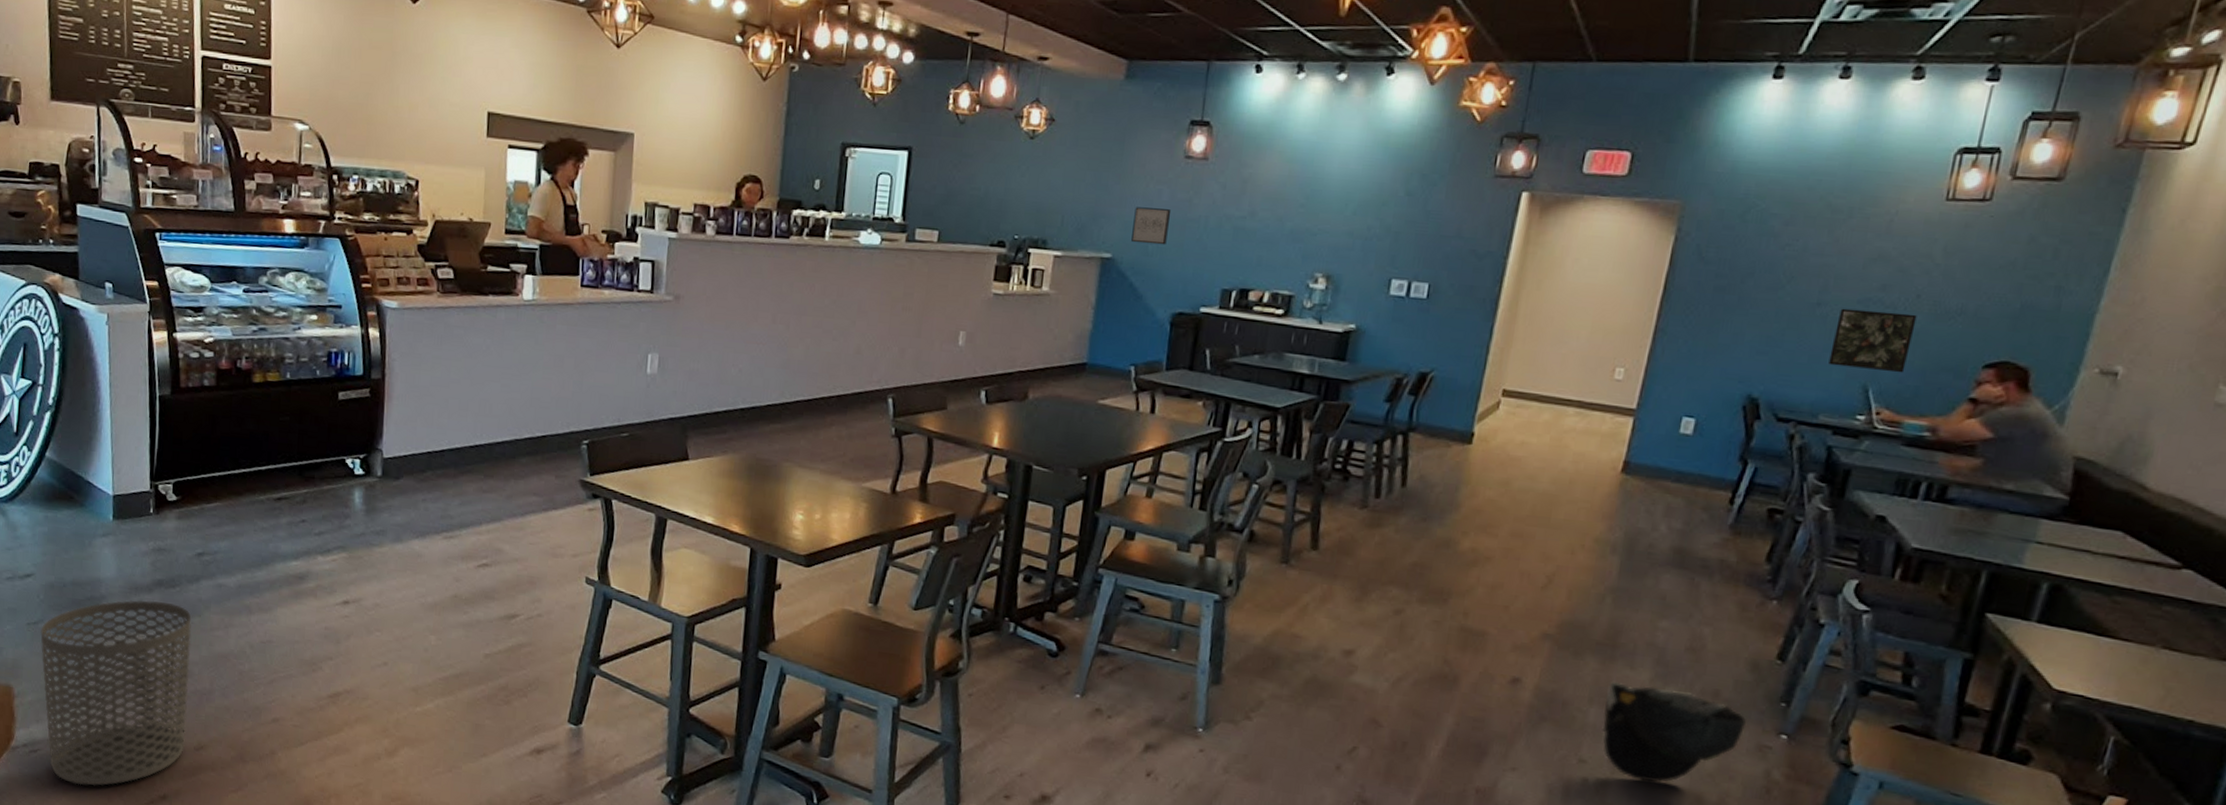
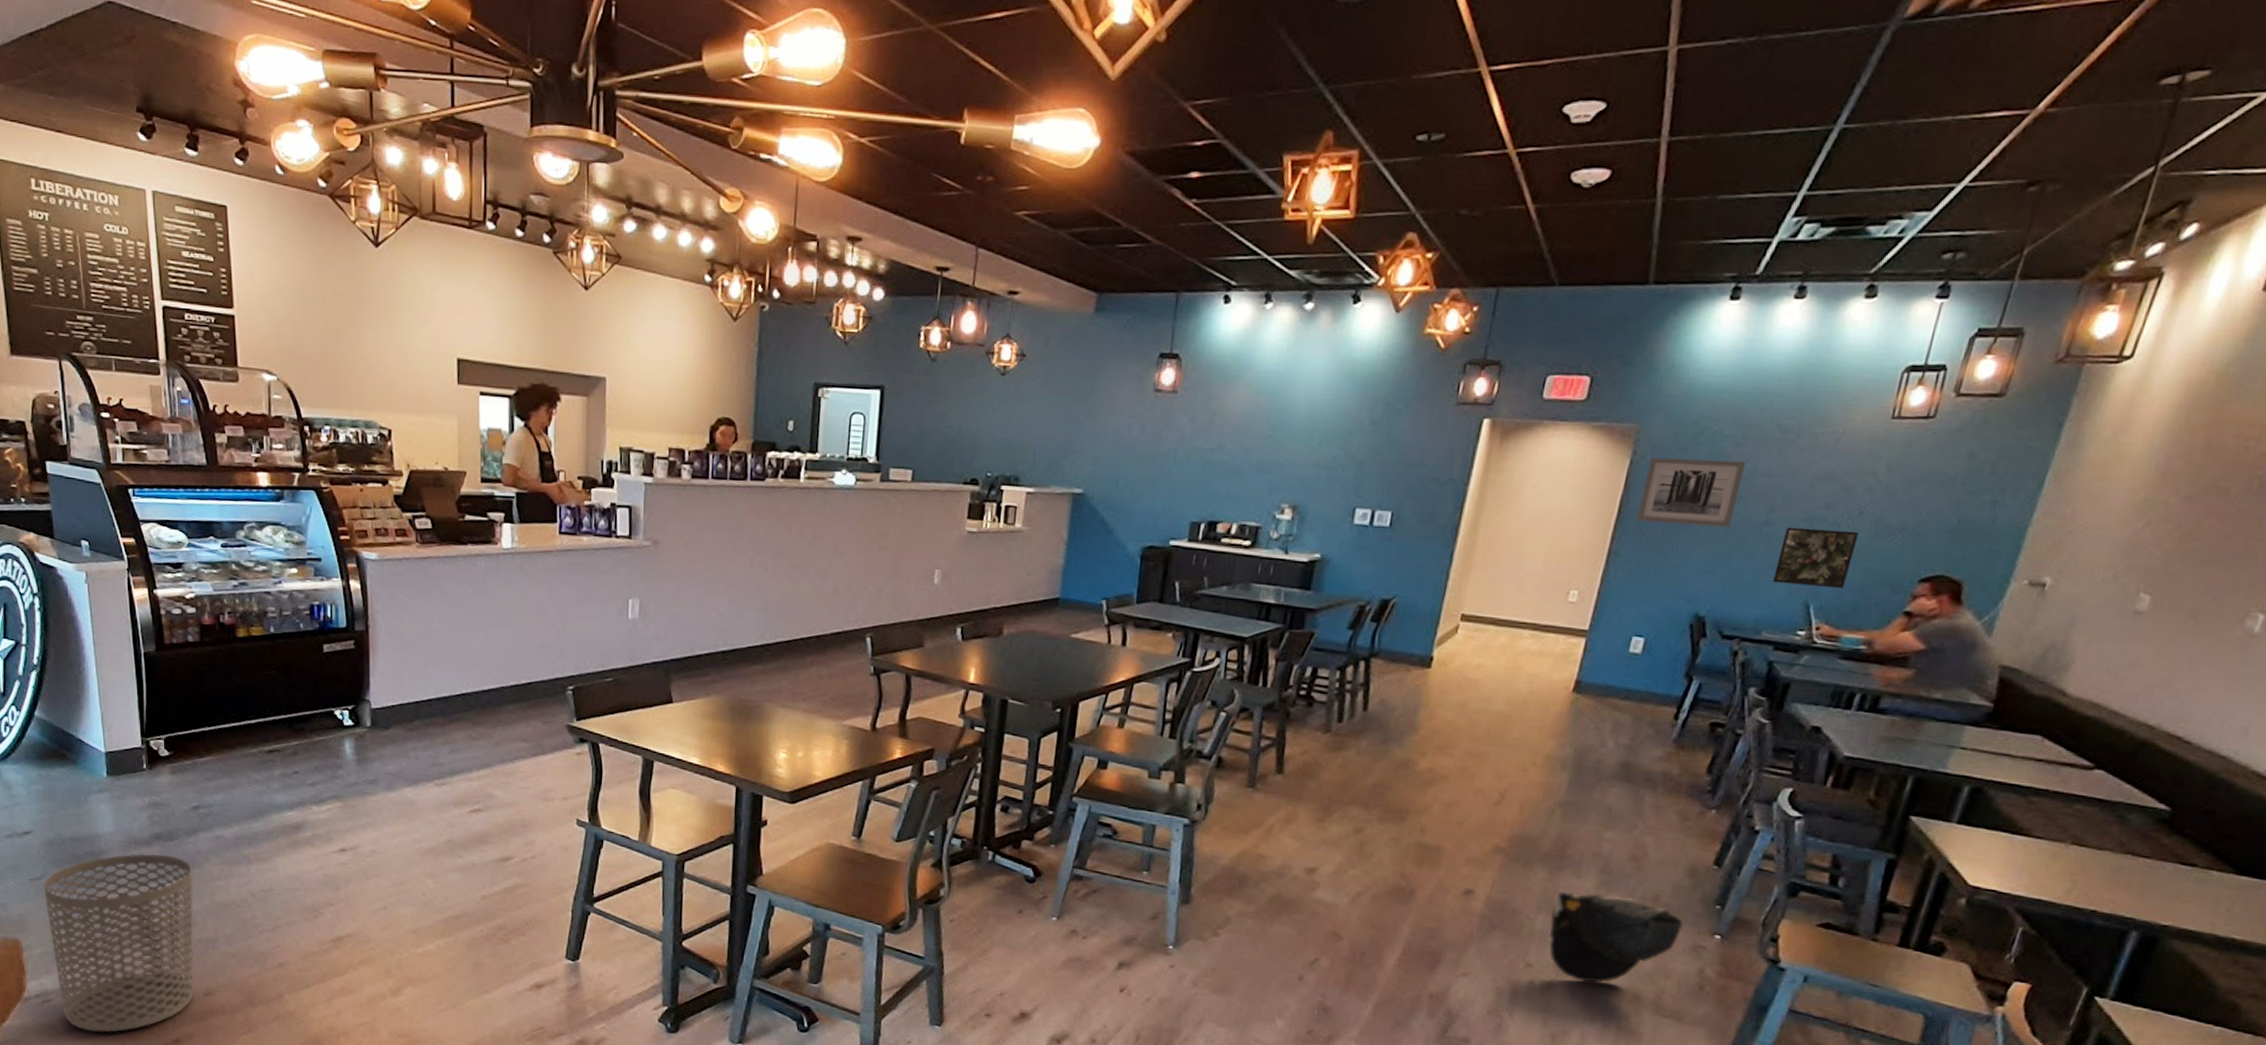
wall art: present [1131,207,1172,246] -> none [1102,442,1142,480]
wall art: none [1682,234,1796,307] -> present [1636,457,1747,527]

